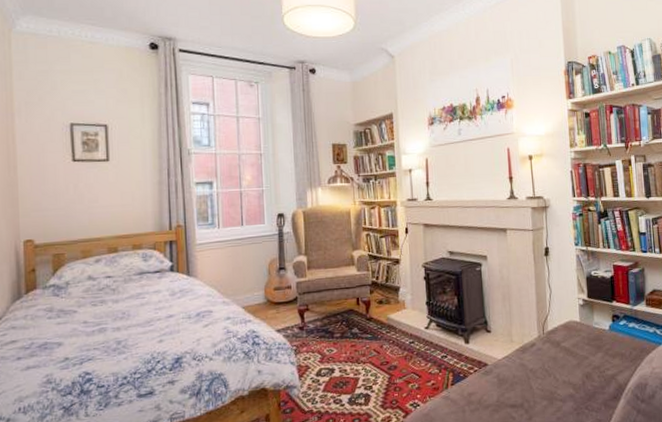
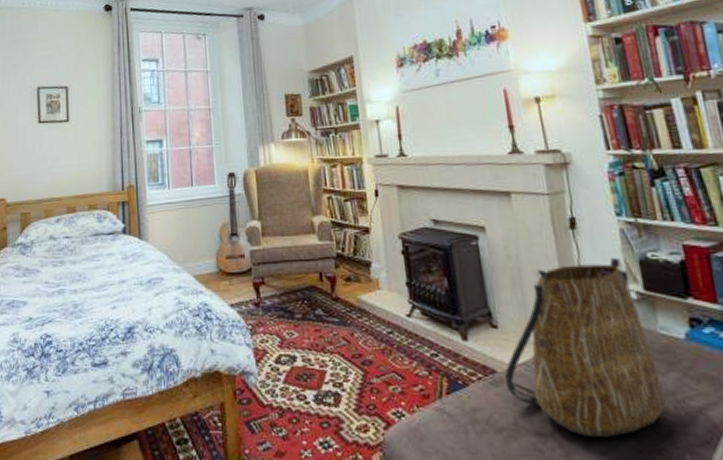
tote bag: none [493,275,593,404] -> present [505,257,666,437]

